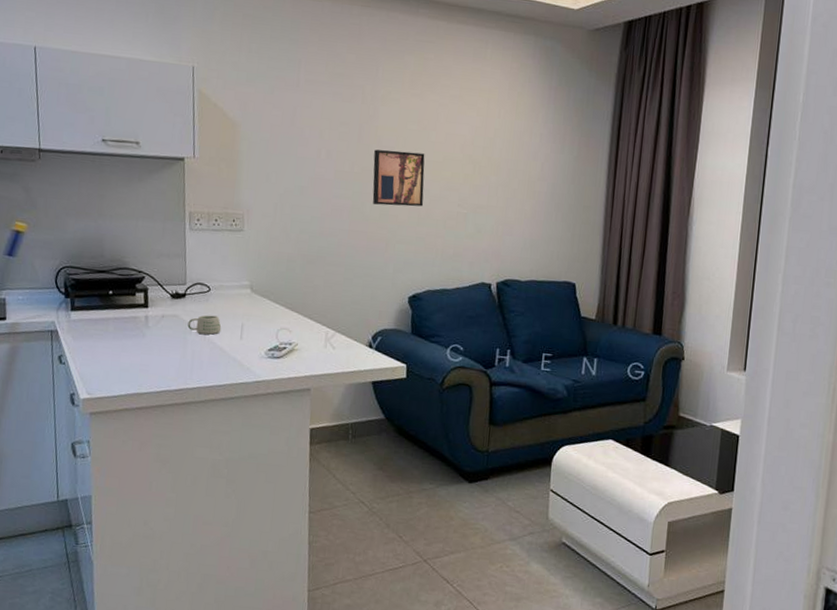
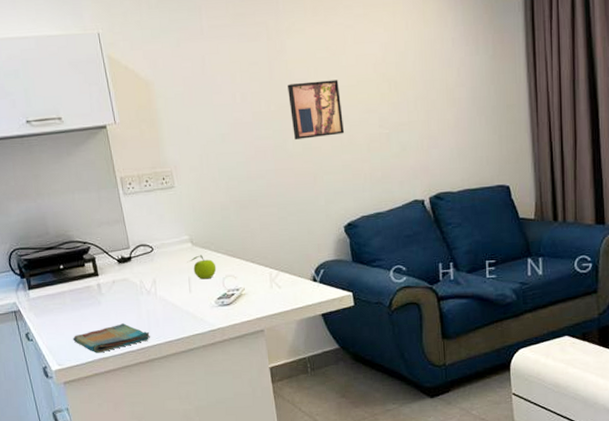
dish towel: none [108,360,192,388] -> present [73,323,151,353]
mug: present [187,315,222,335] -> none [138,273,170,293]
fruit: none [243,303,273,329] -> present [187,255,217,280]

